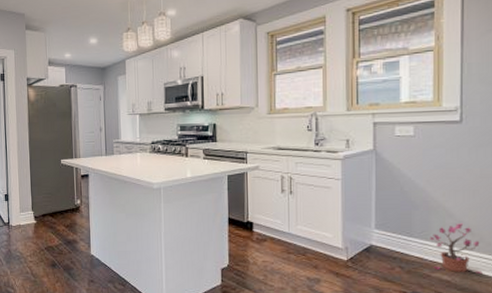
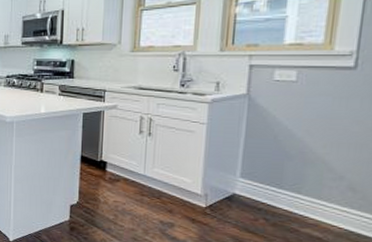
potted plant: present [430,223,483,273] -> none [303,178,362,233]

